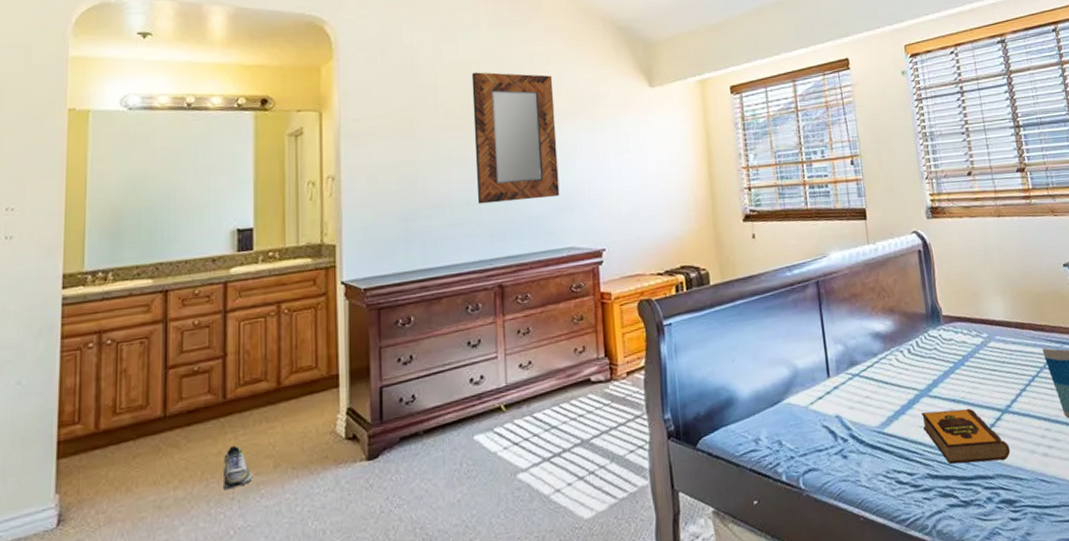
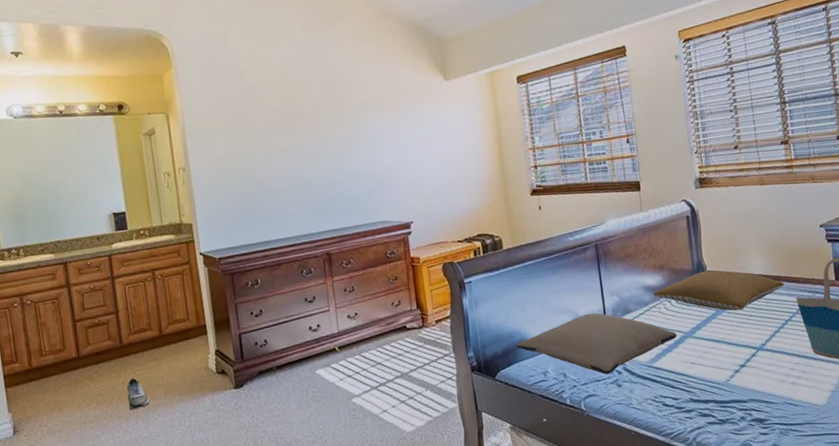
home mirror: present [471,72,560,204] -> none [289,73,372,187]
pillow: none [723,364,911,443] -> present [516,313,677,375]
pillow: none [883,314,1029,364] -> present [653,270,785,311]
hardback book: present [922,408,1011,464] -> none [686,346,763,391]

